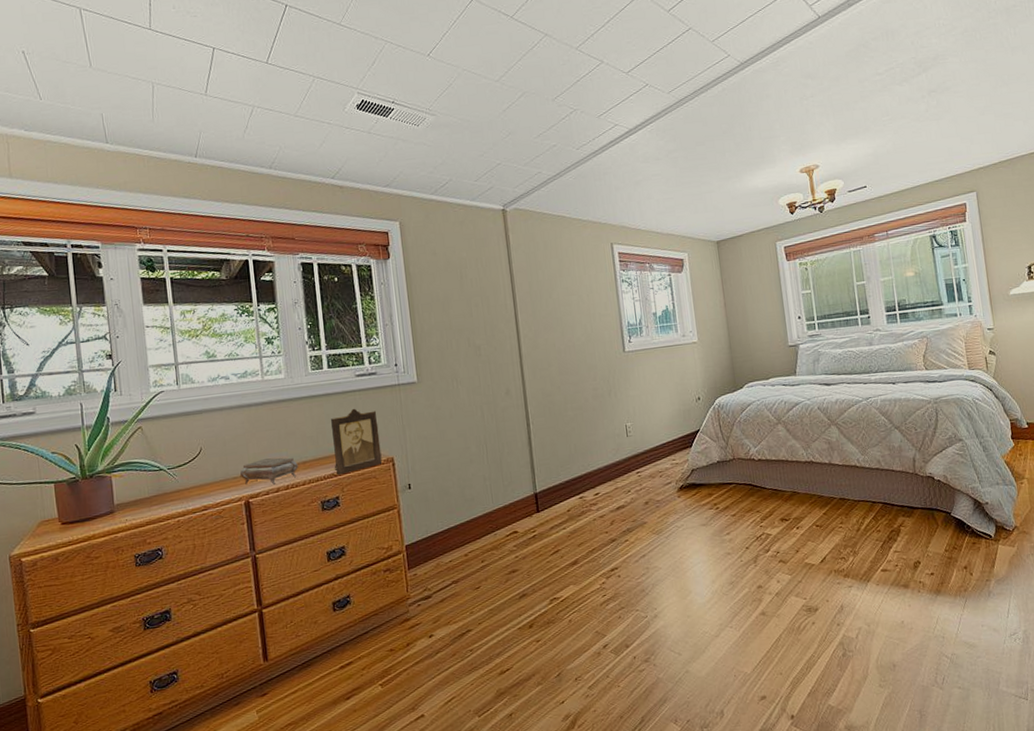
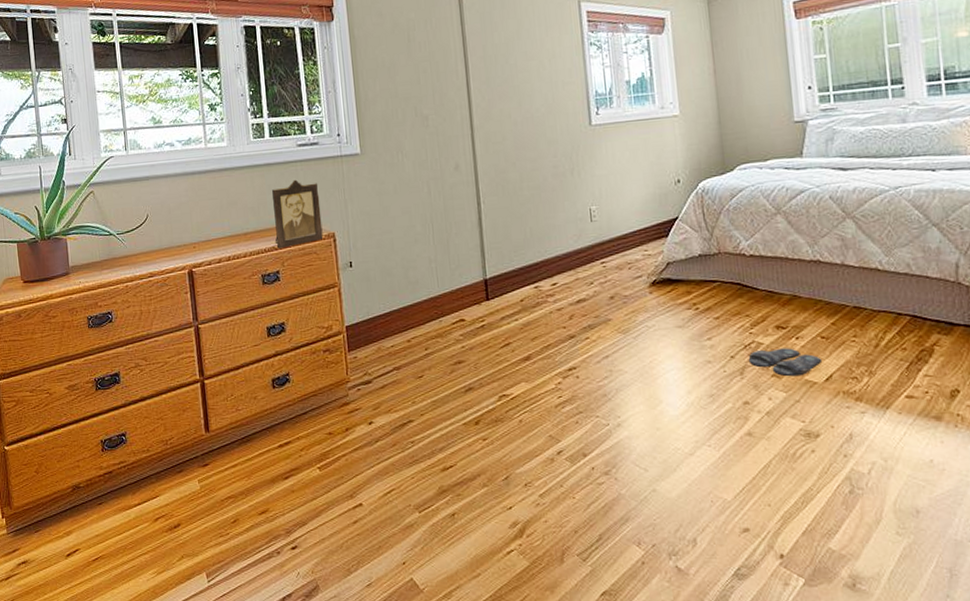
jewelry box: present [240,457,298,485] -> none [184,228,240,255]
slippers: none [760,536,817,561] -> present [748,348,821,377]

